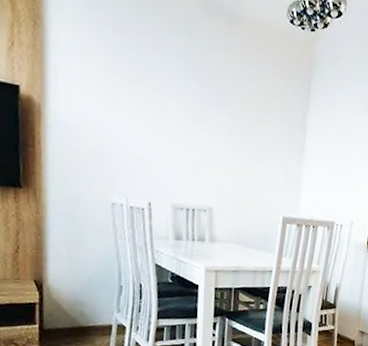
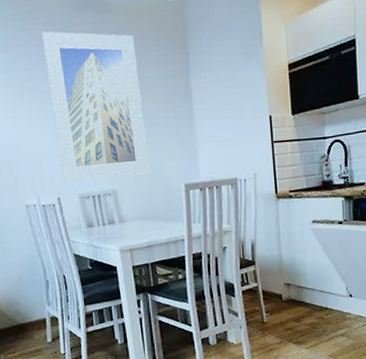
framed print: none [158,24,259,199] -> present [41,31,150,182]

